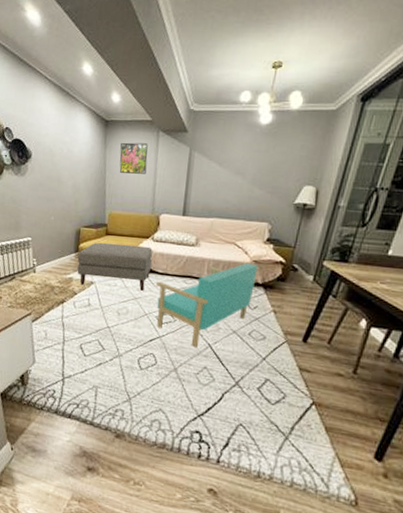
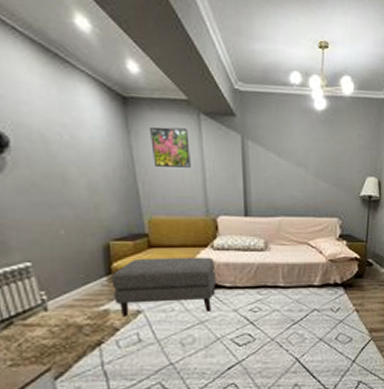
loveseat: present [155,262,258,347] -> none [224,263,335,365]

